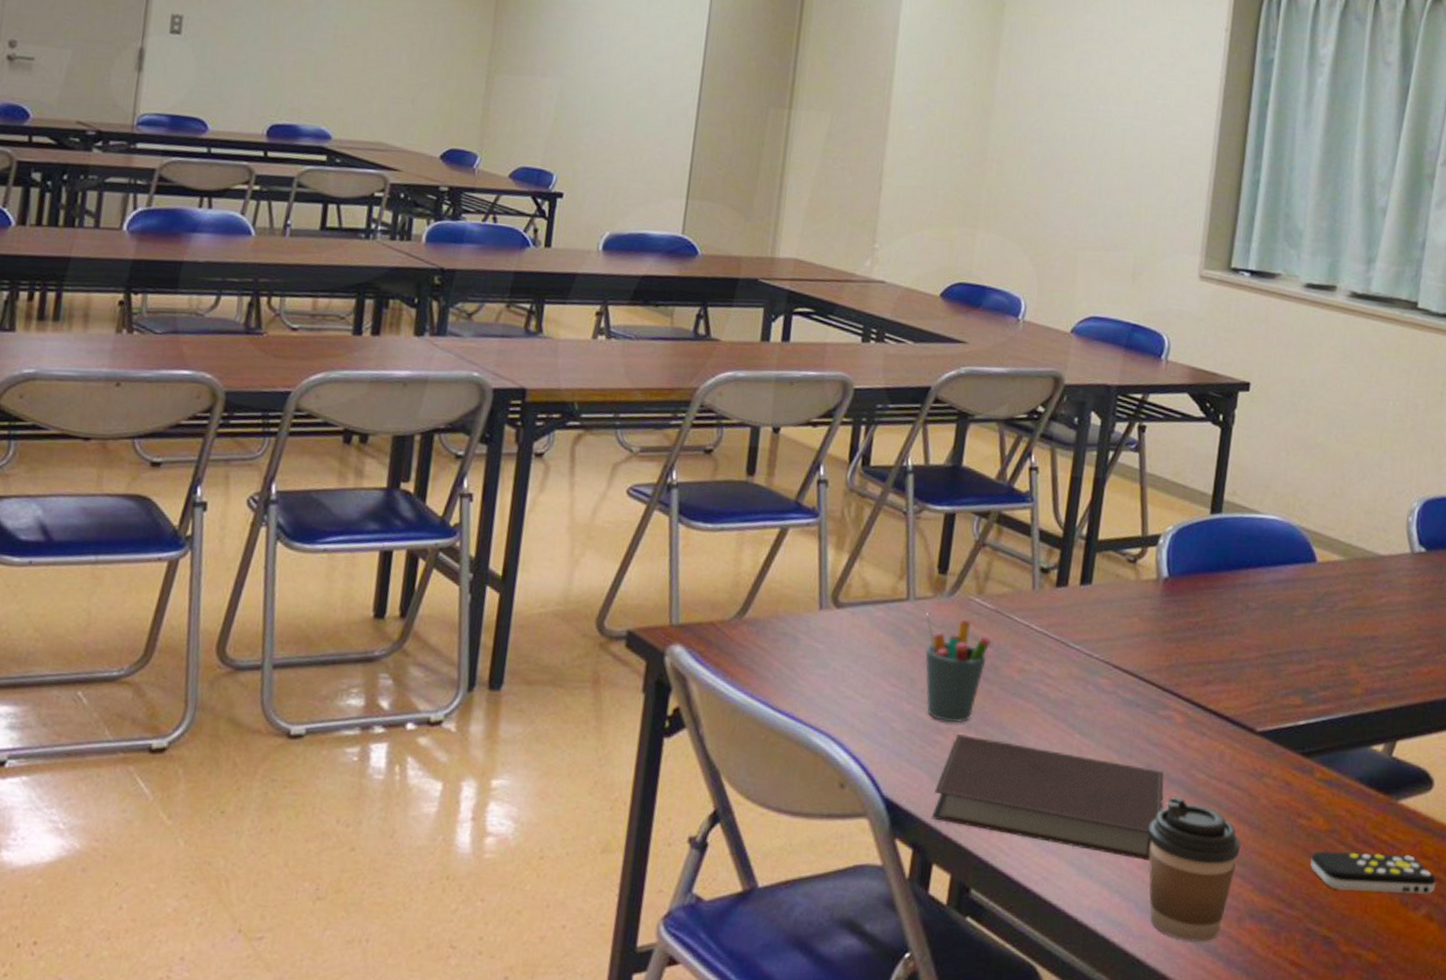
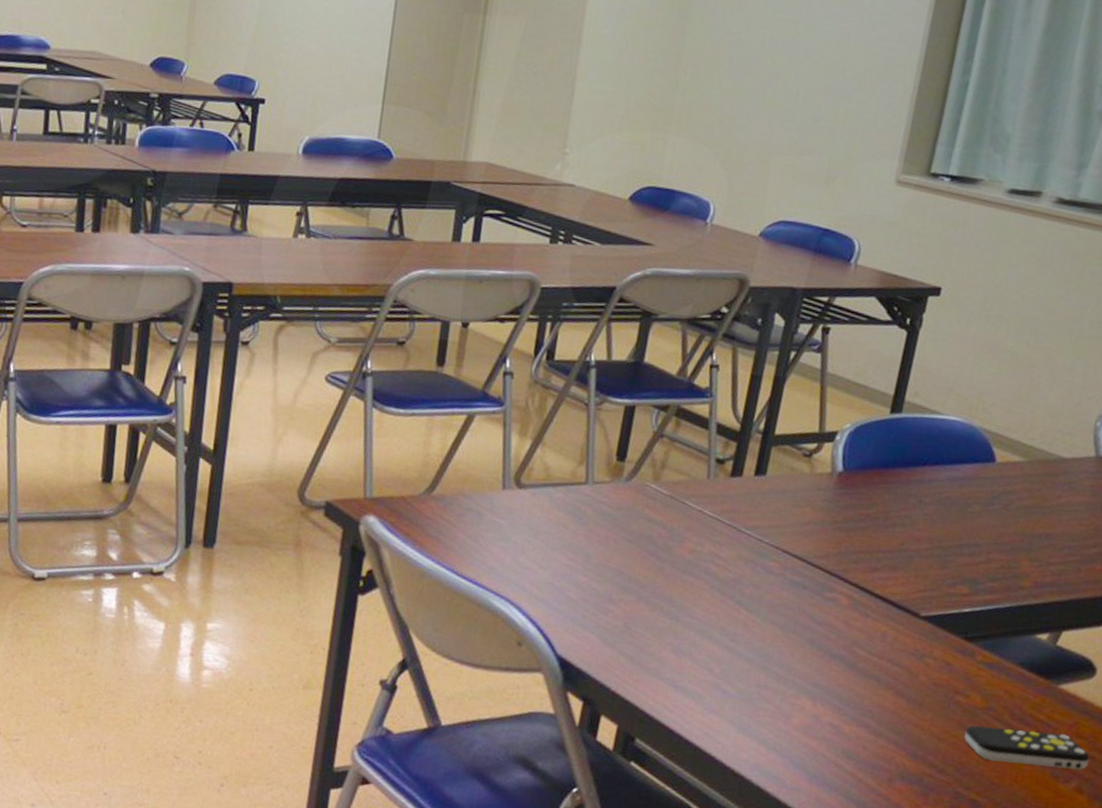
pen holder: present [924,612,991,723] -> none [600,495,665,595]
notebook: present [932,735,1165,860] -> none [602,605,827,724]
coffee cup: present [1148,796,1241,942] -> none [804,669,897,797]

